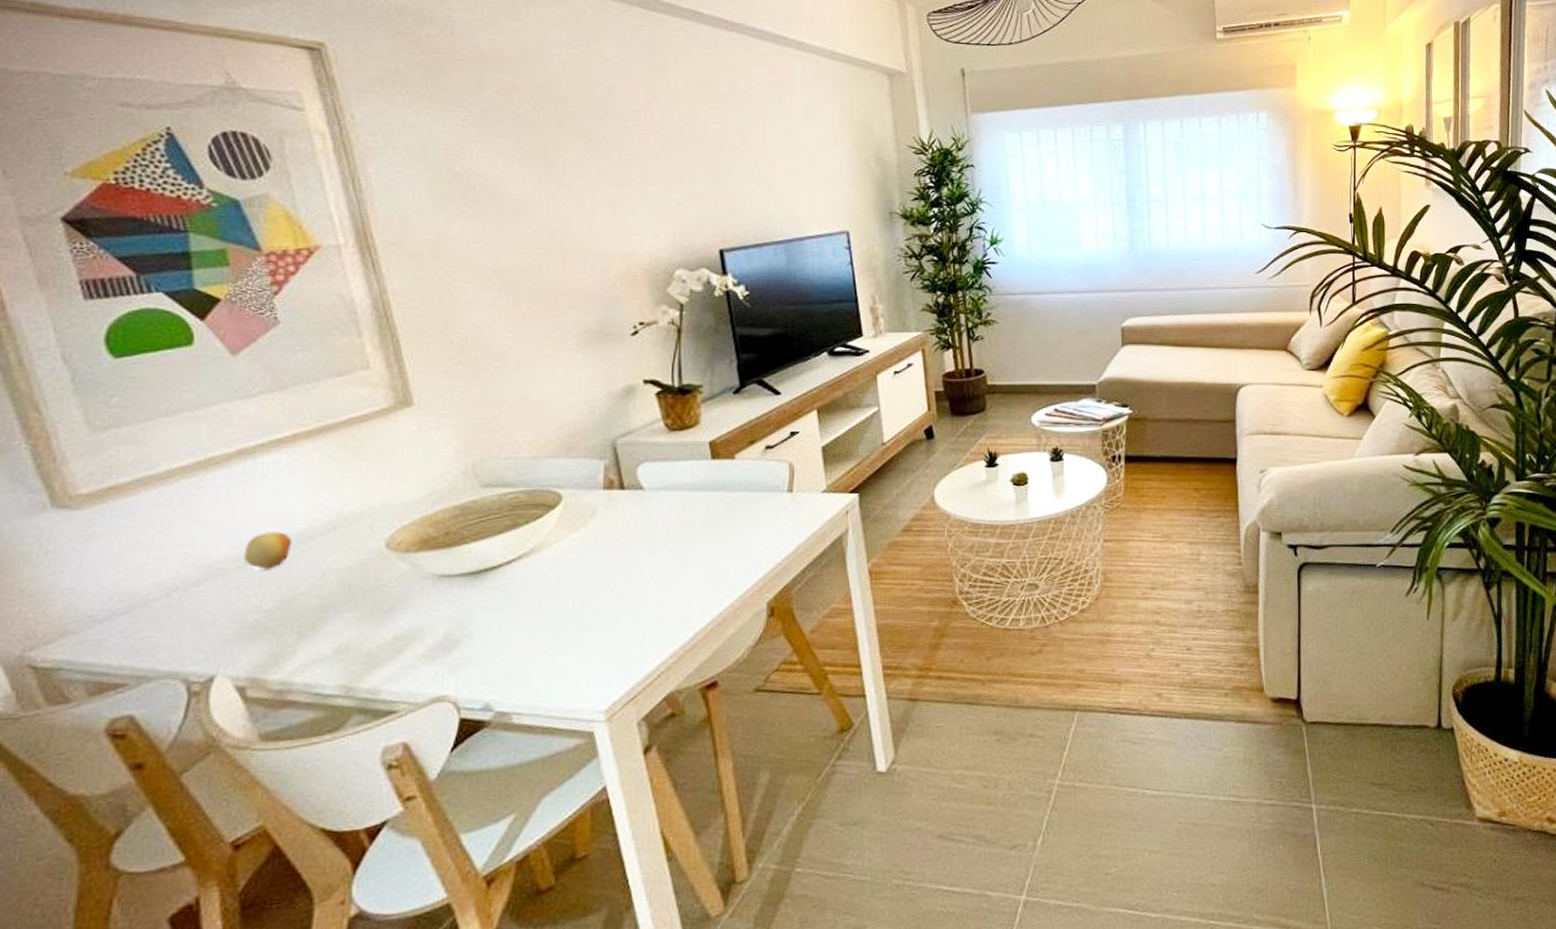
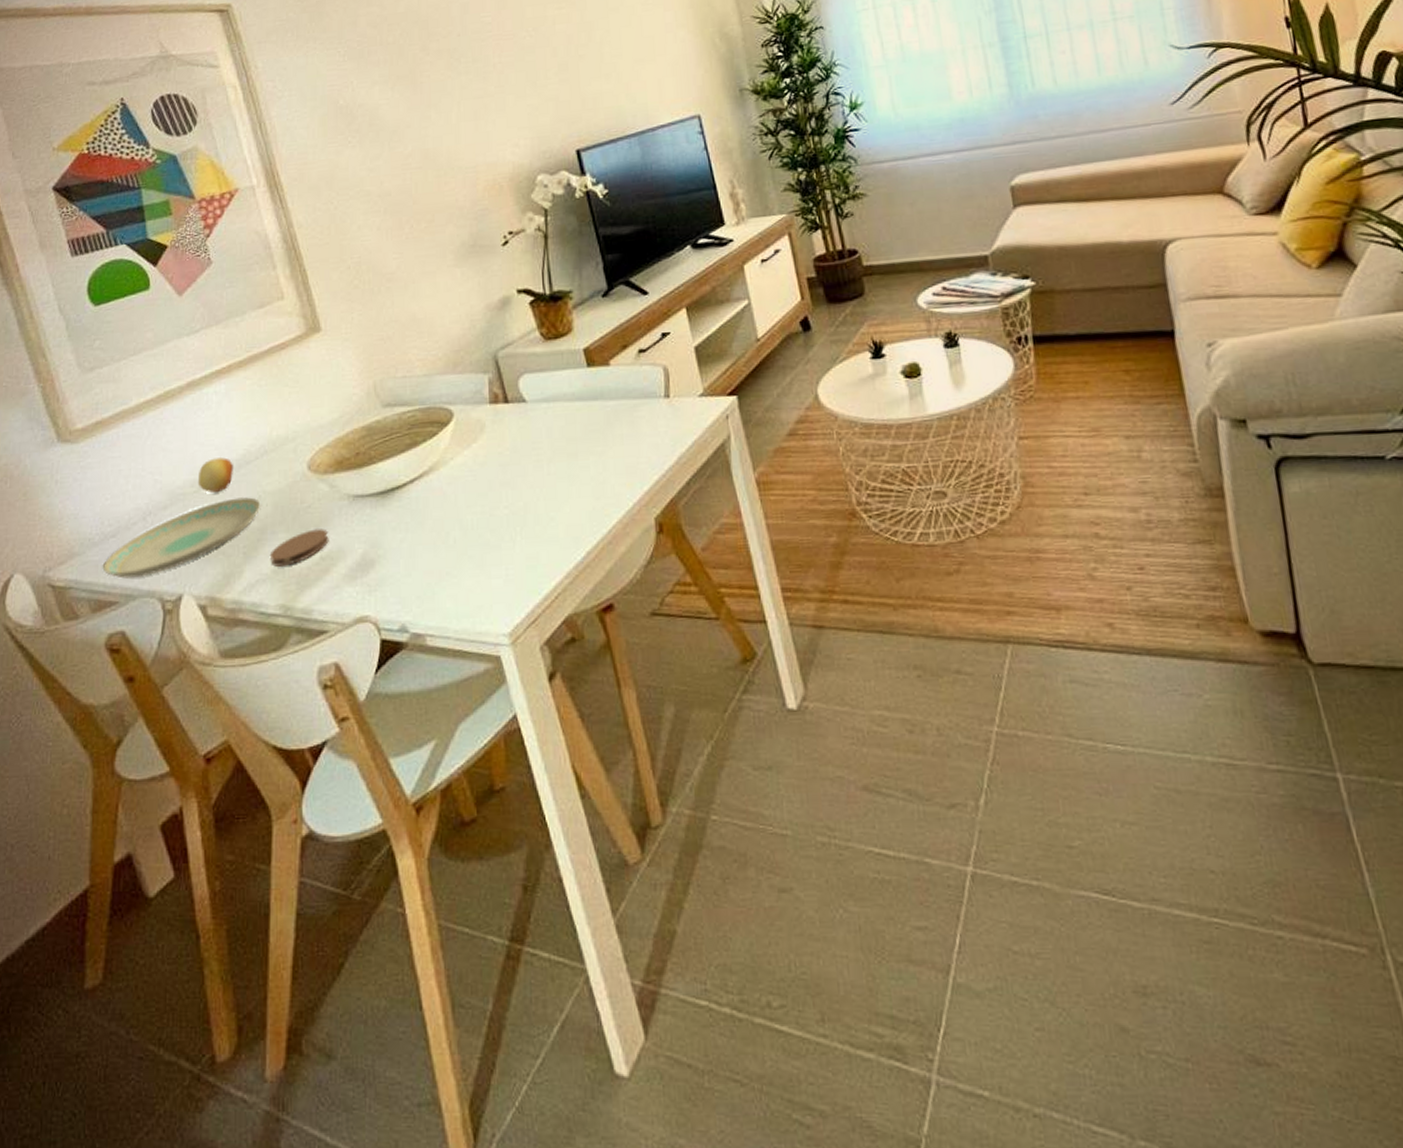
plate: none [108,574,324,659] -> present [103,497,261,579]
coaster: none [330,608,406,646] -> present [269,529,329,567]

